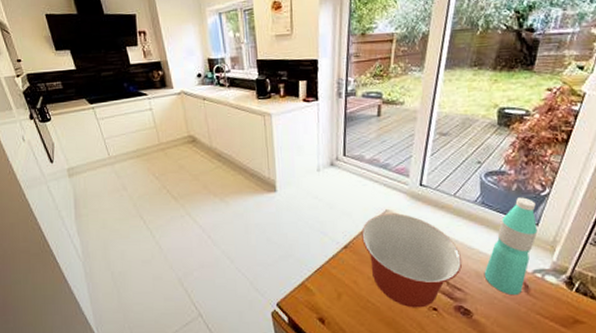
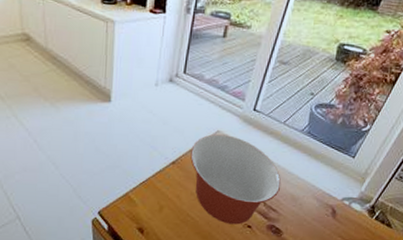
water bottle: present [484,197,538,296] -> none [298,130,356,219]

